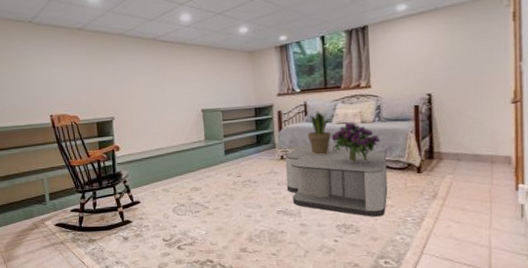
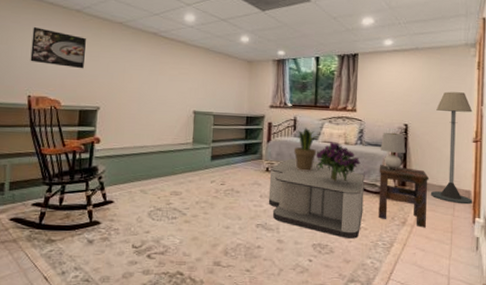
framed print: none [43,51,94,84] -> present [30,27,86,69]
side table: none [401,139,461,200] -> present [378,165,430,228]
table lamp: none [402,104,431,144] -> present [381,132,406,170]
floor lamp: none [463,49,514,172] -> present [430,91,473,205]

